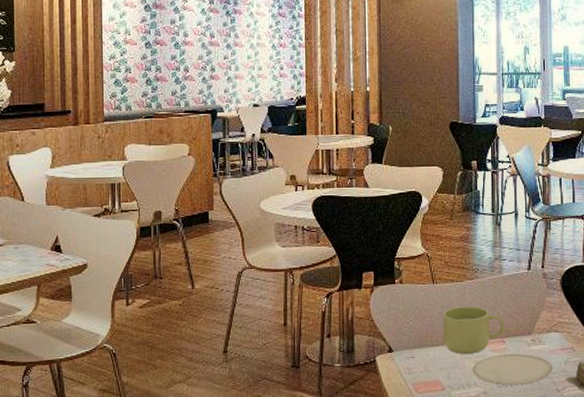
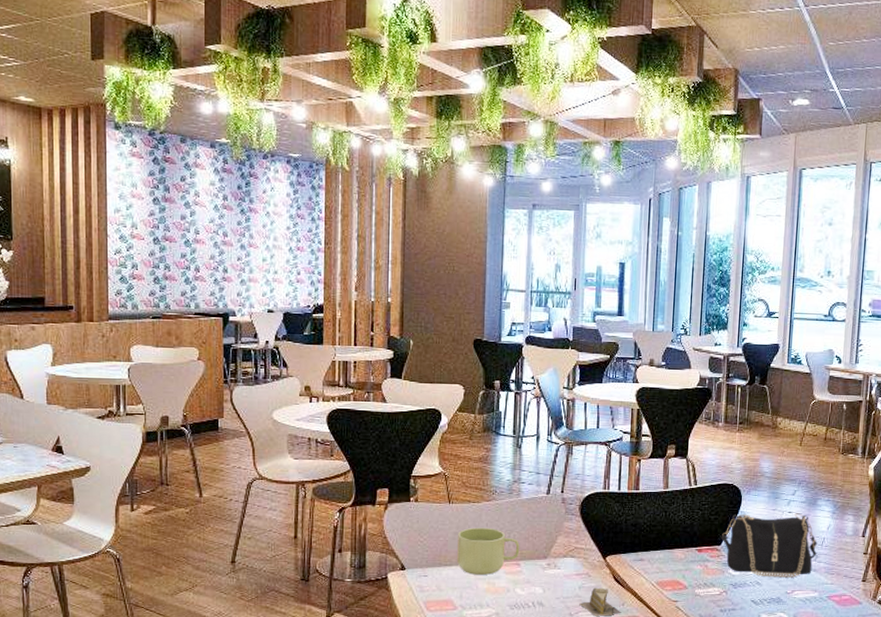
plate: present [472,353,554,386] -> none [484,576,568,608]

